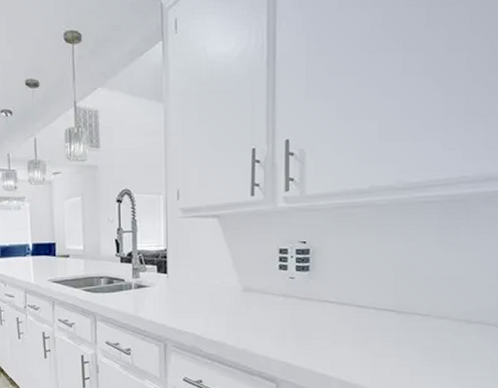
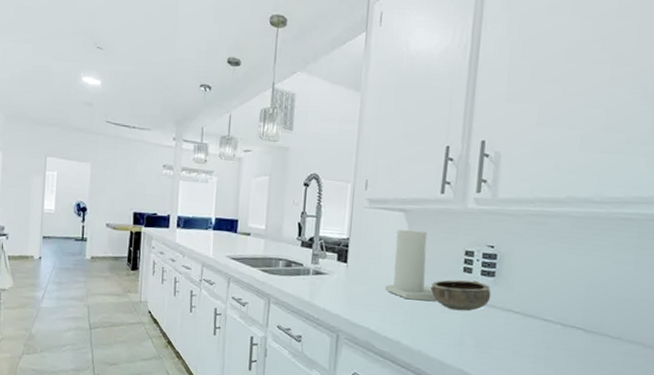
paper towel: none [206,234,256,302] -> present [385,229,436,302]
bowl: none [249,277,307,307] -> present [430,279,491,312]

